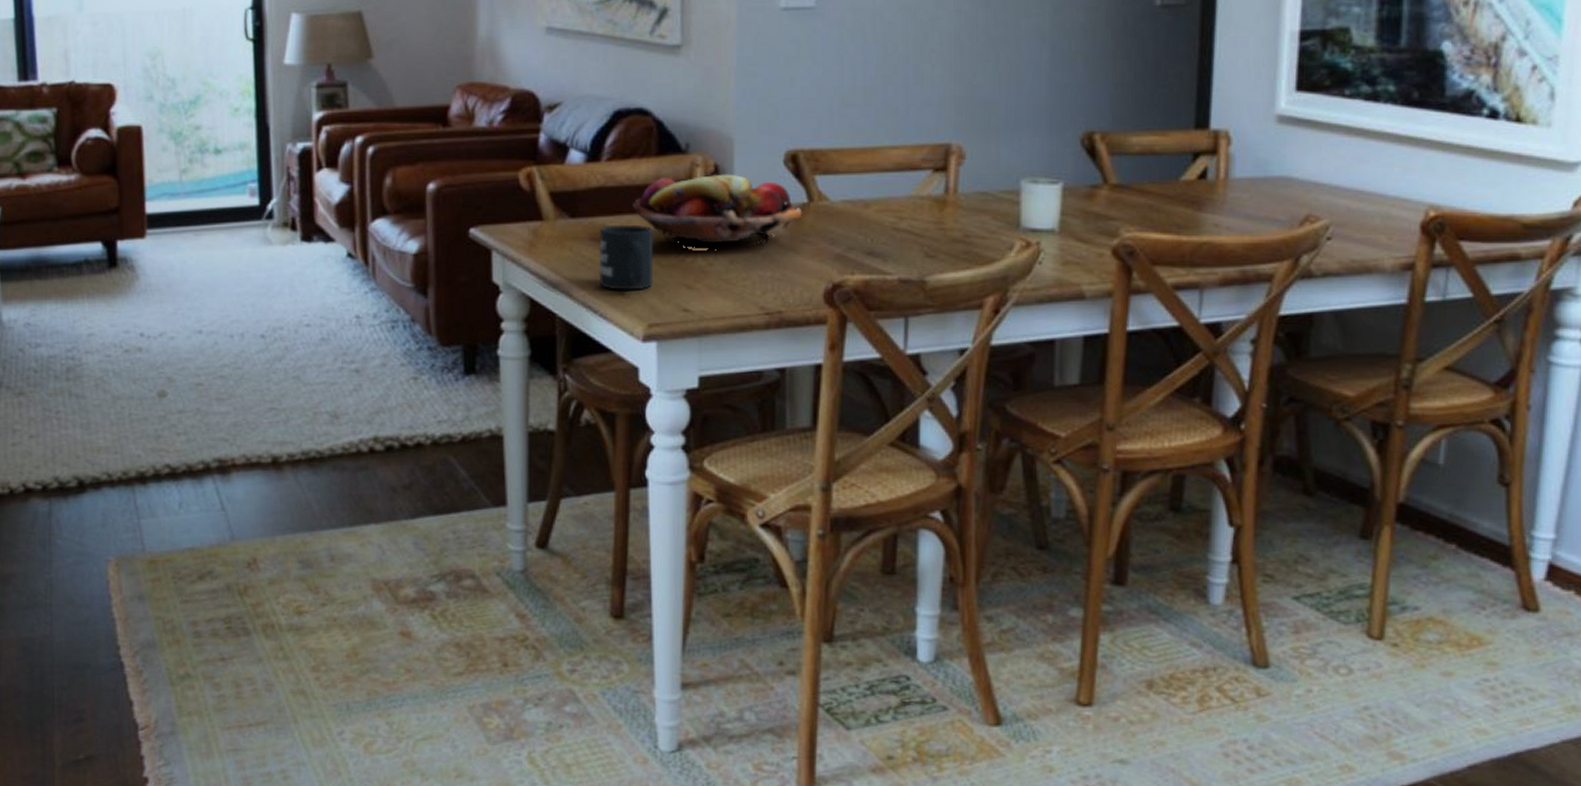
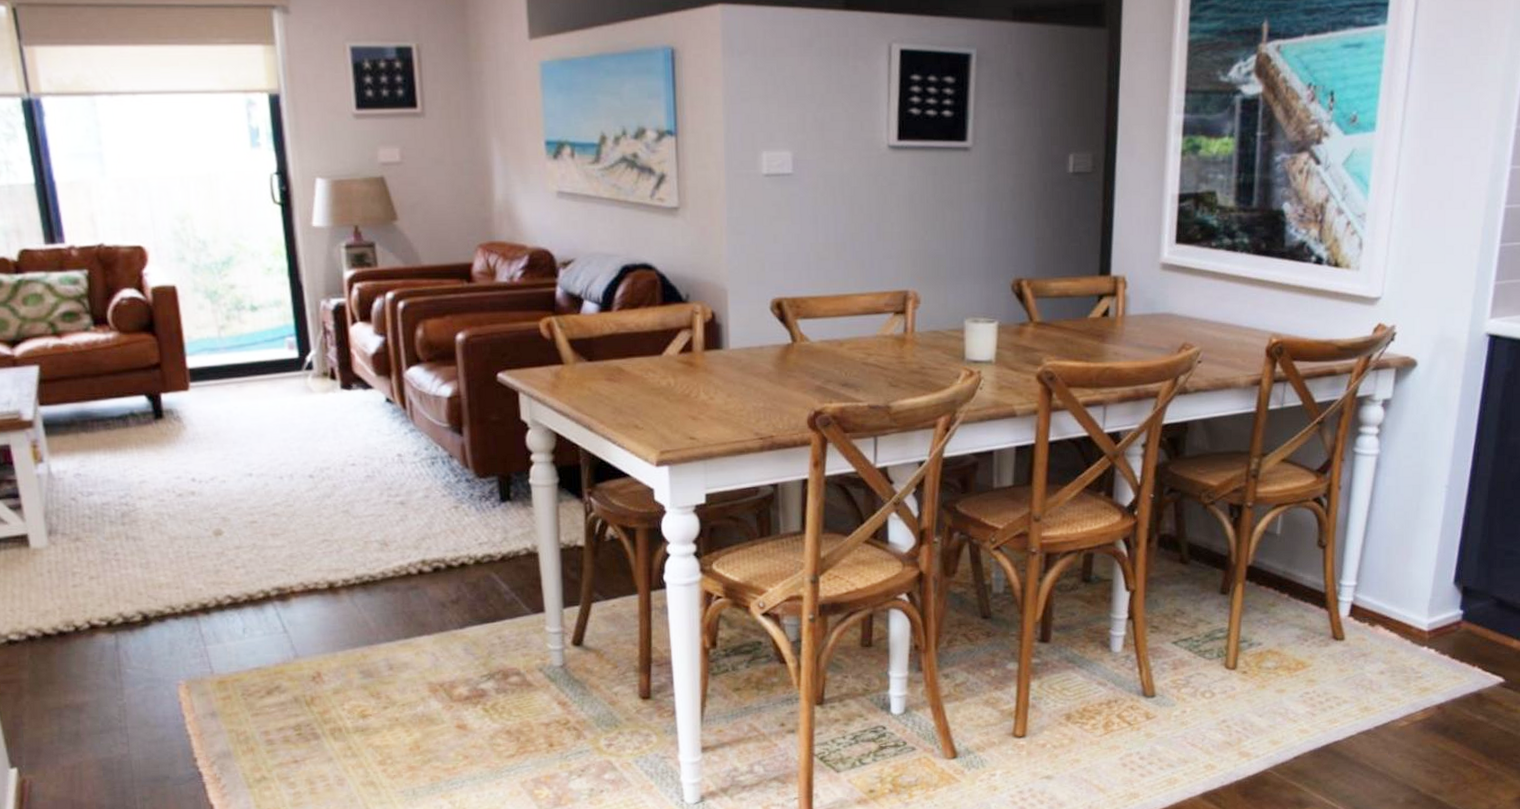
mug: present [600,224,654,290] -> none [614,365,663,423]
fruit basket: present [633,174,802,247] -> none [642,320,788,382]

